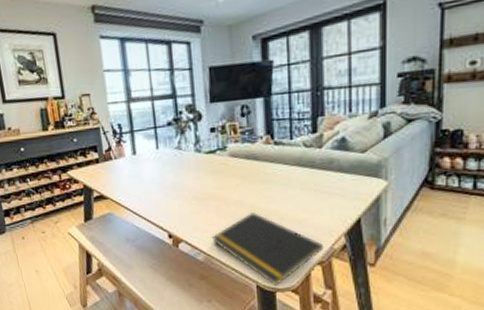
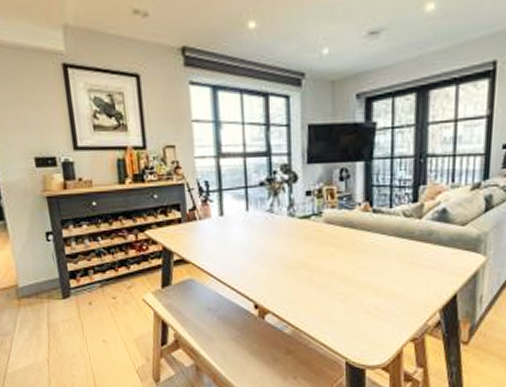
notepad: present [211,212,323,286] -> none [301,284,417,363]

